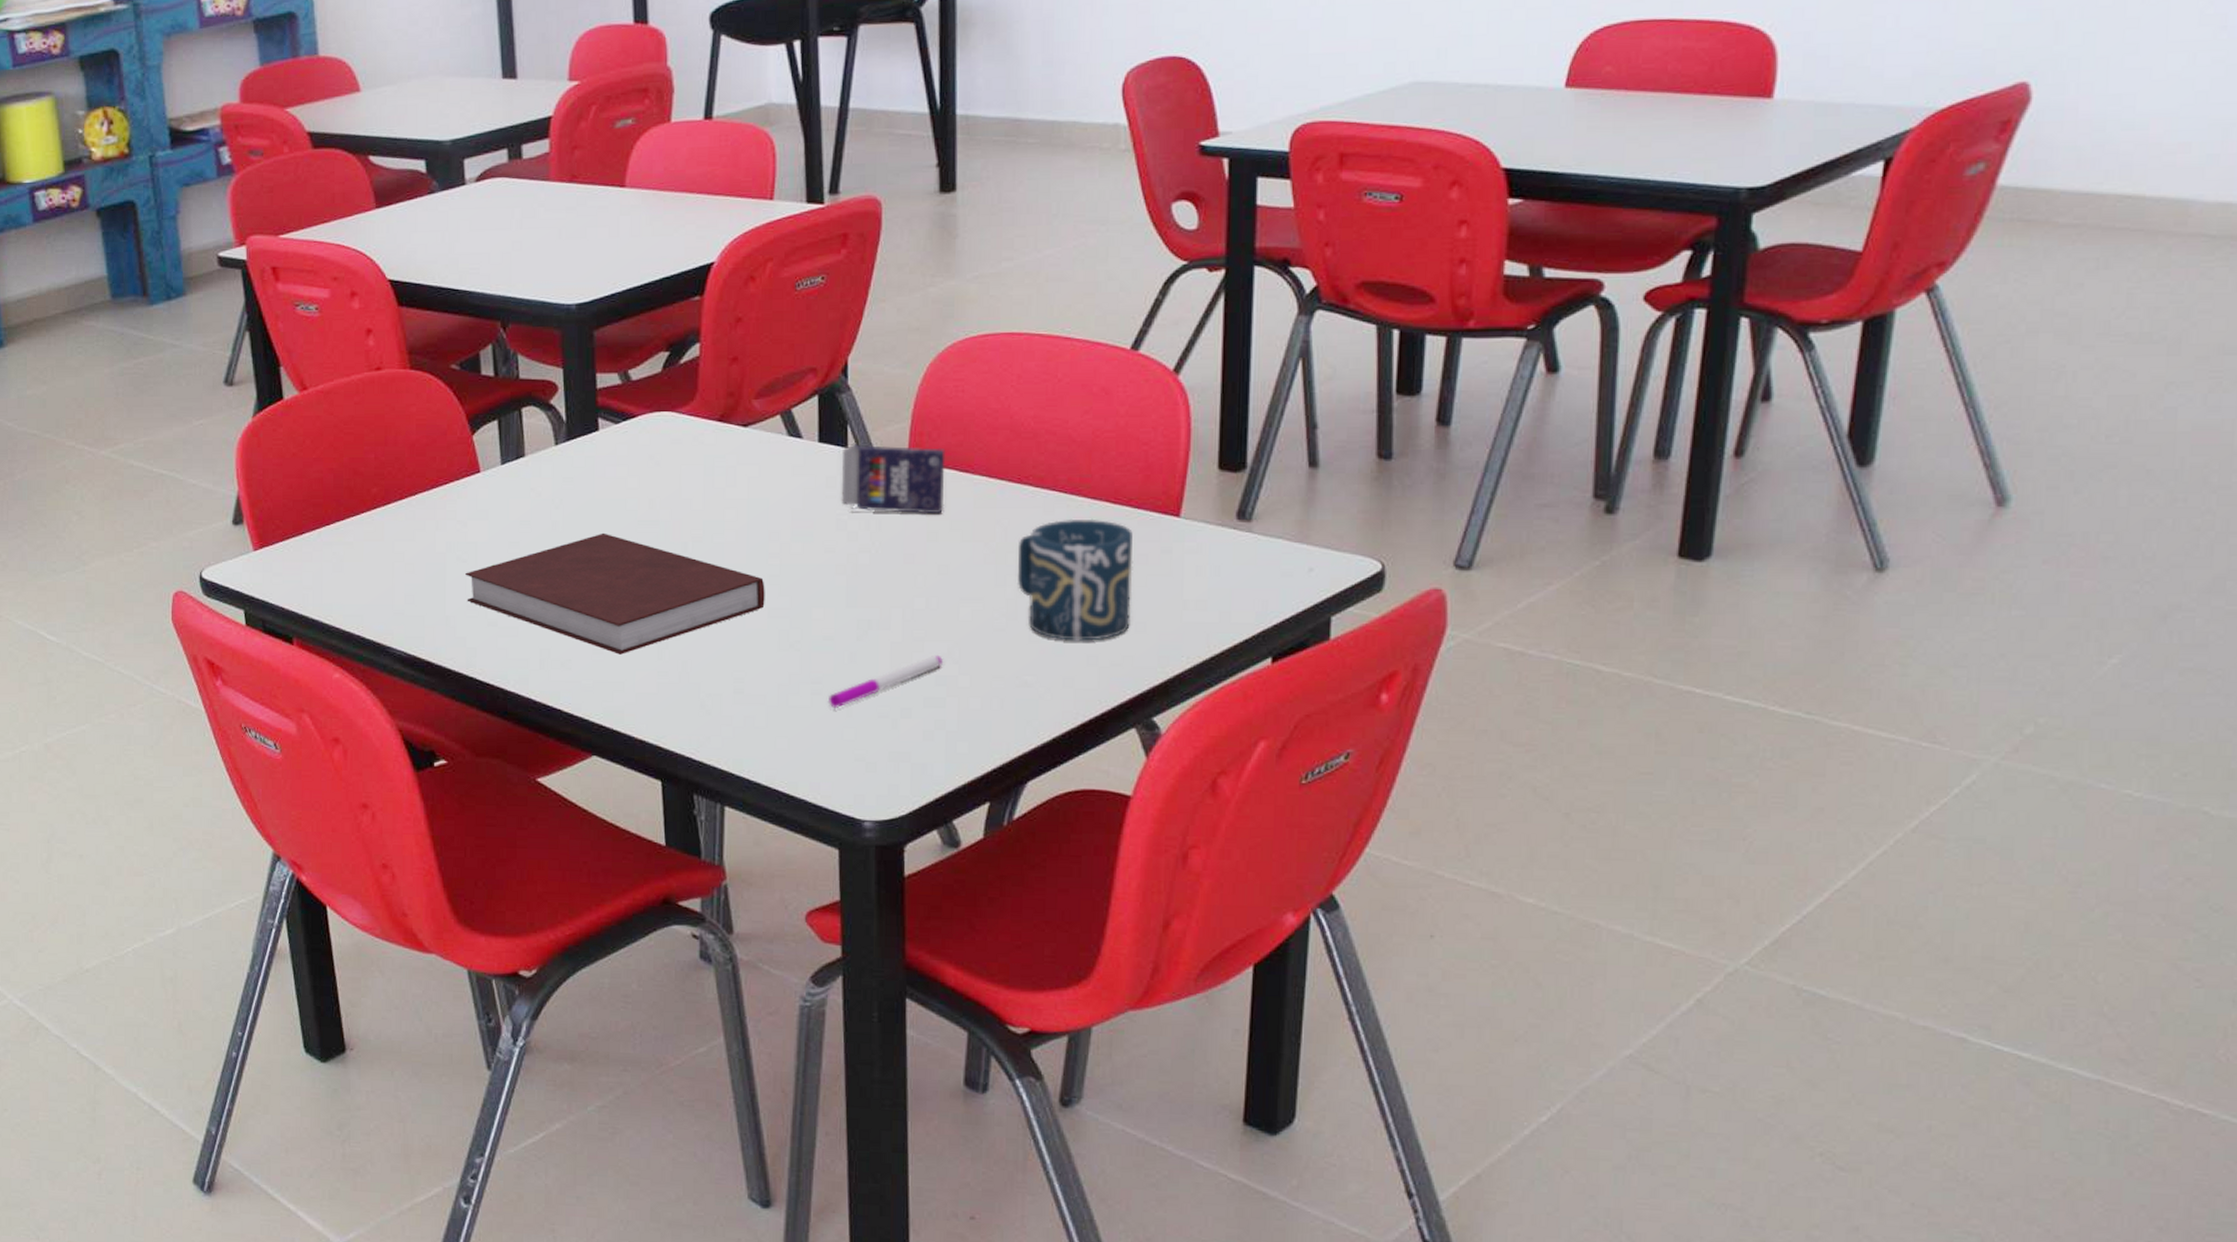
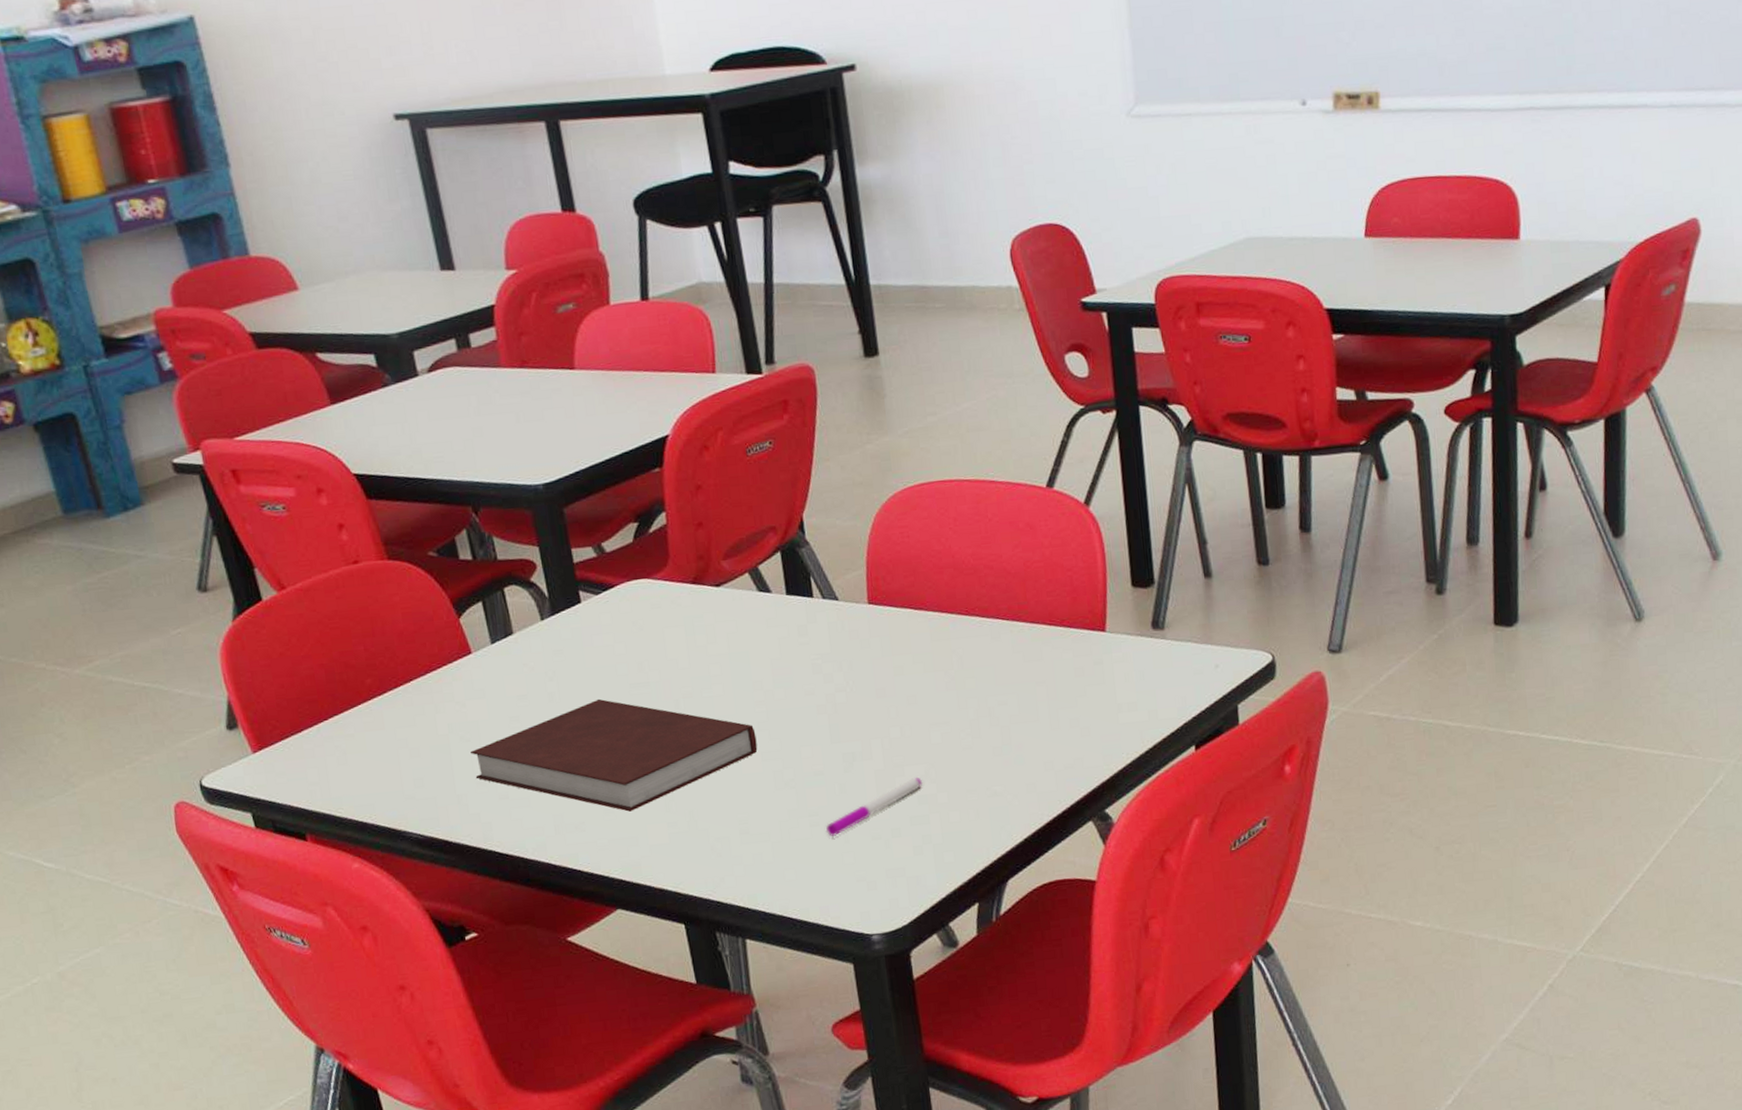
crayon box: present [841,443,946,514] -> none [808,589,906,656]
cup: present [1018,518,1133,641] -> none [974,640,1077,751]

